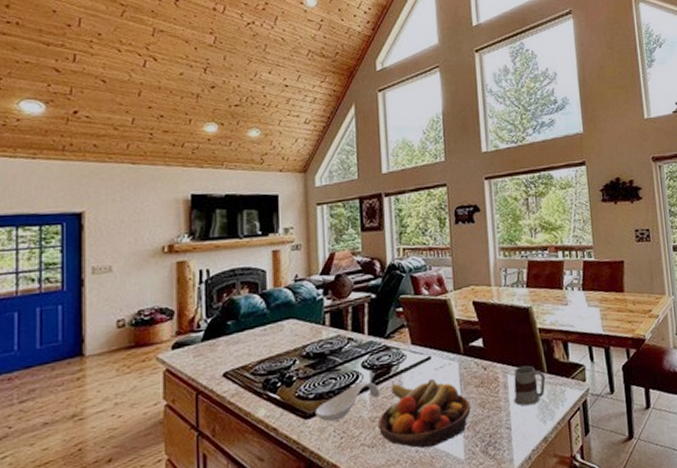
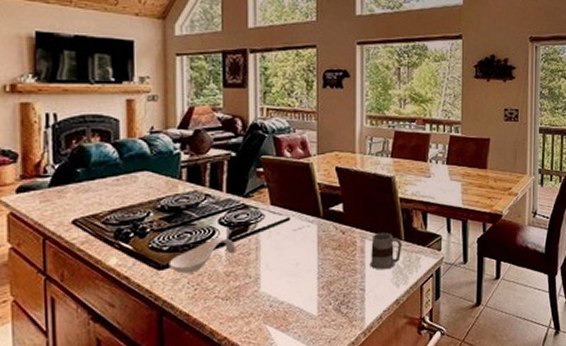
fruit bowl: present [378,378,471,449] -> none [234,238,327,304]

